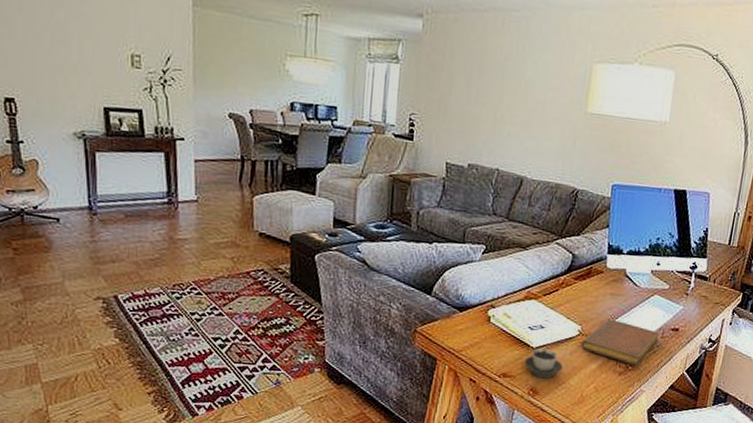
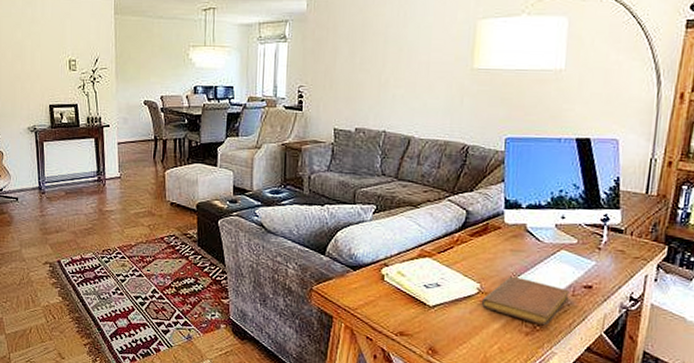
cup: present [523,348,563,379] -> none [420,307,463,338]

